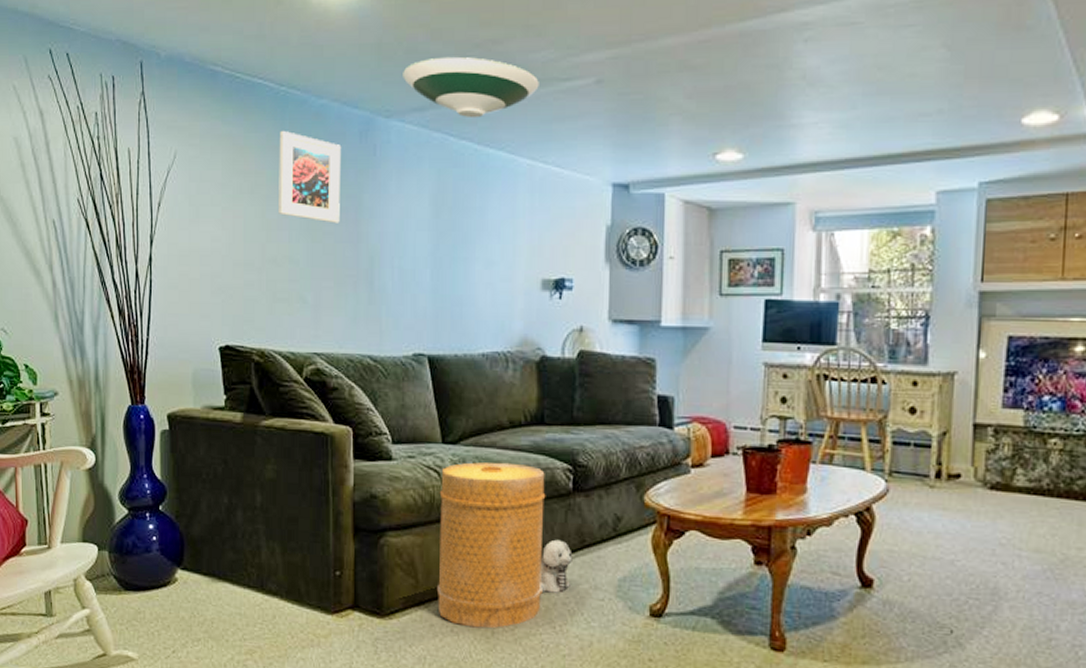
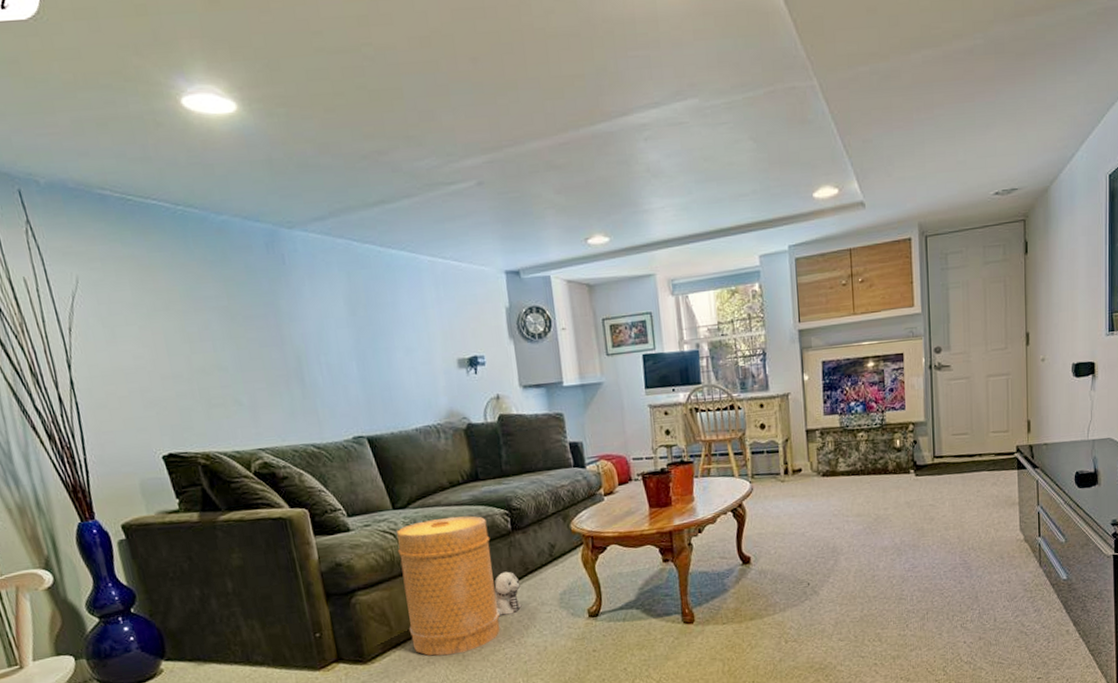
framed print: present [279,131,342,223] -> none [185,248,261,330]
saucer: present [403,56,539,119] -> none [297,168,428,224]

